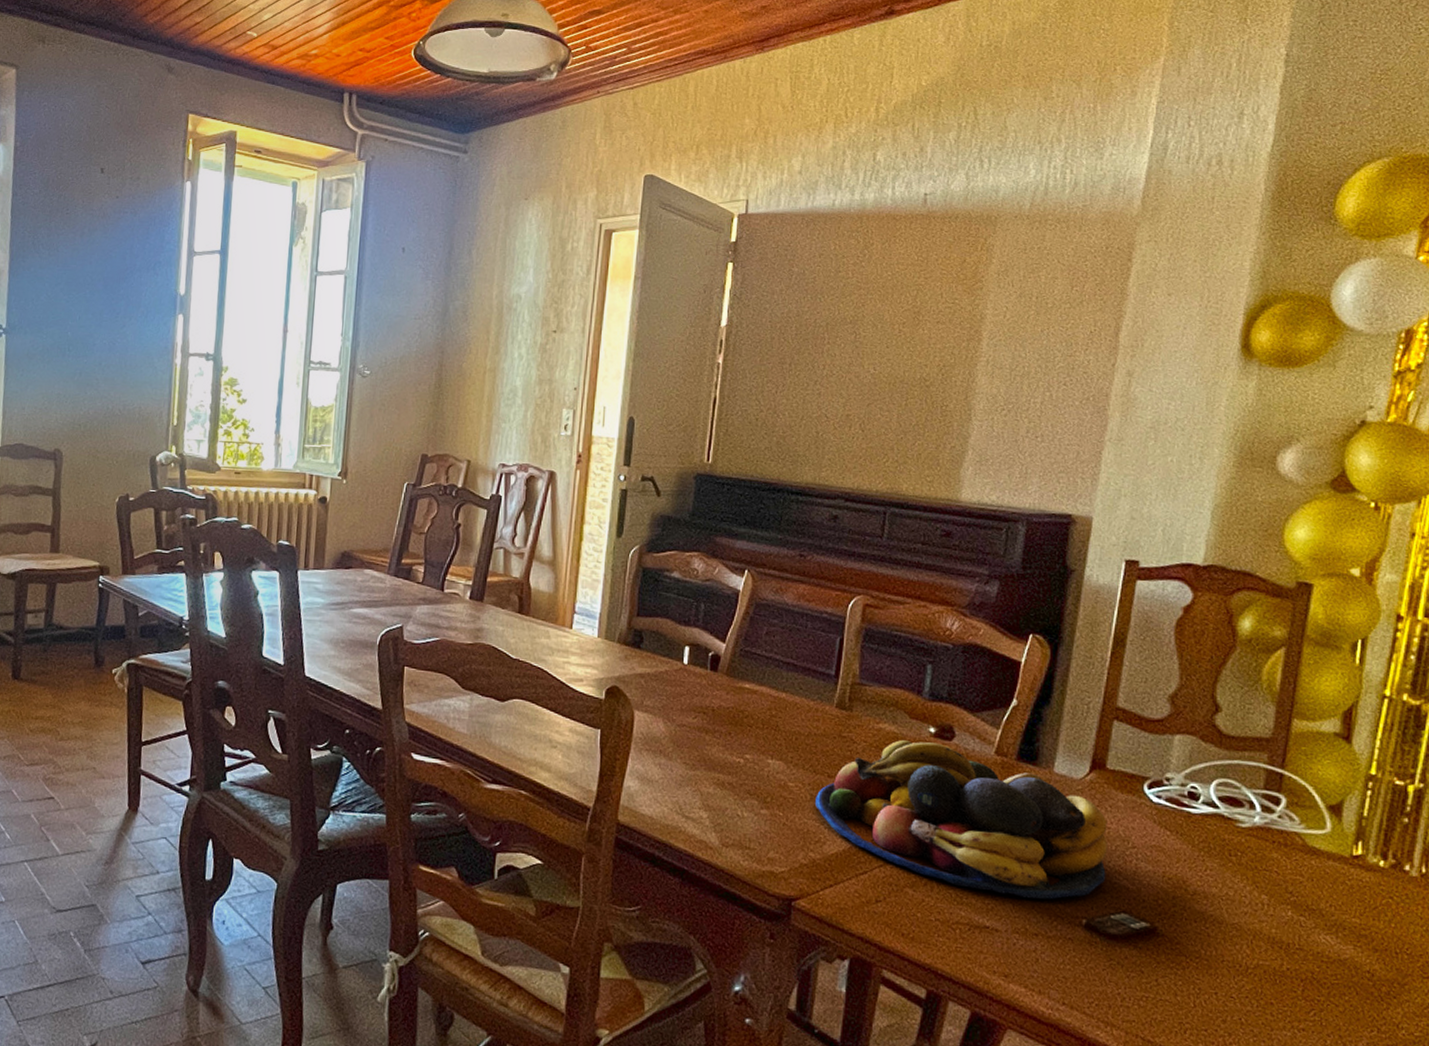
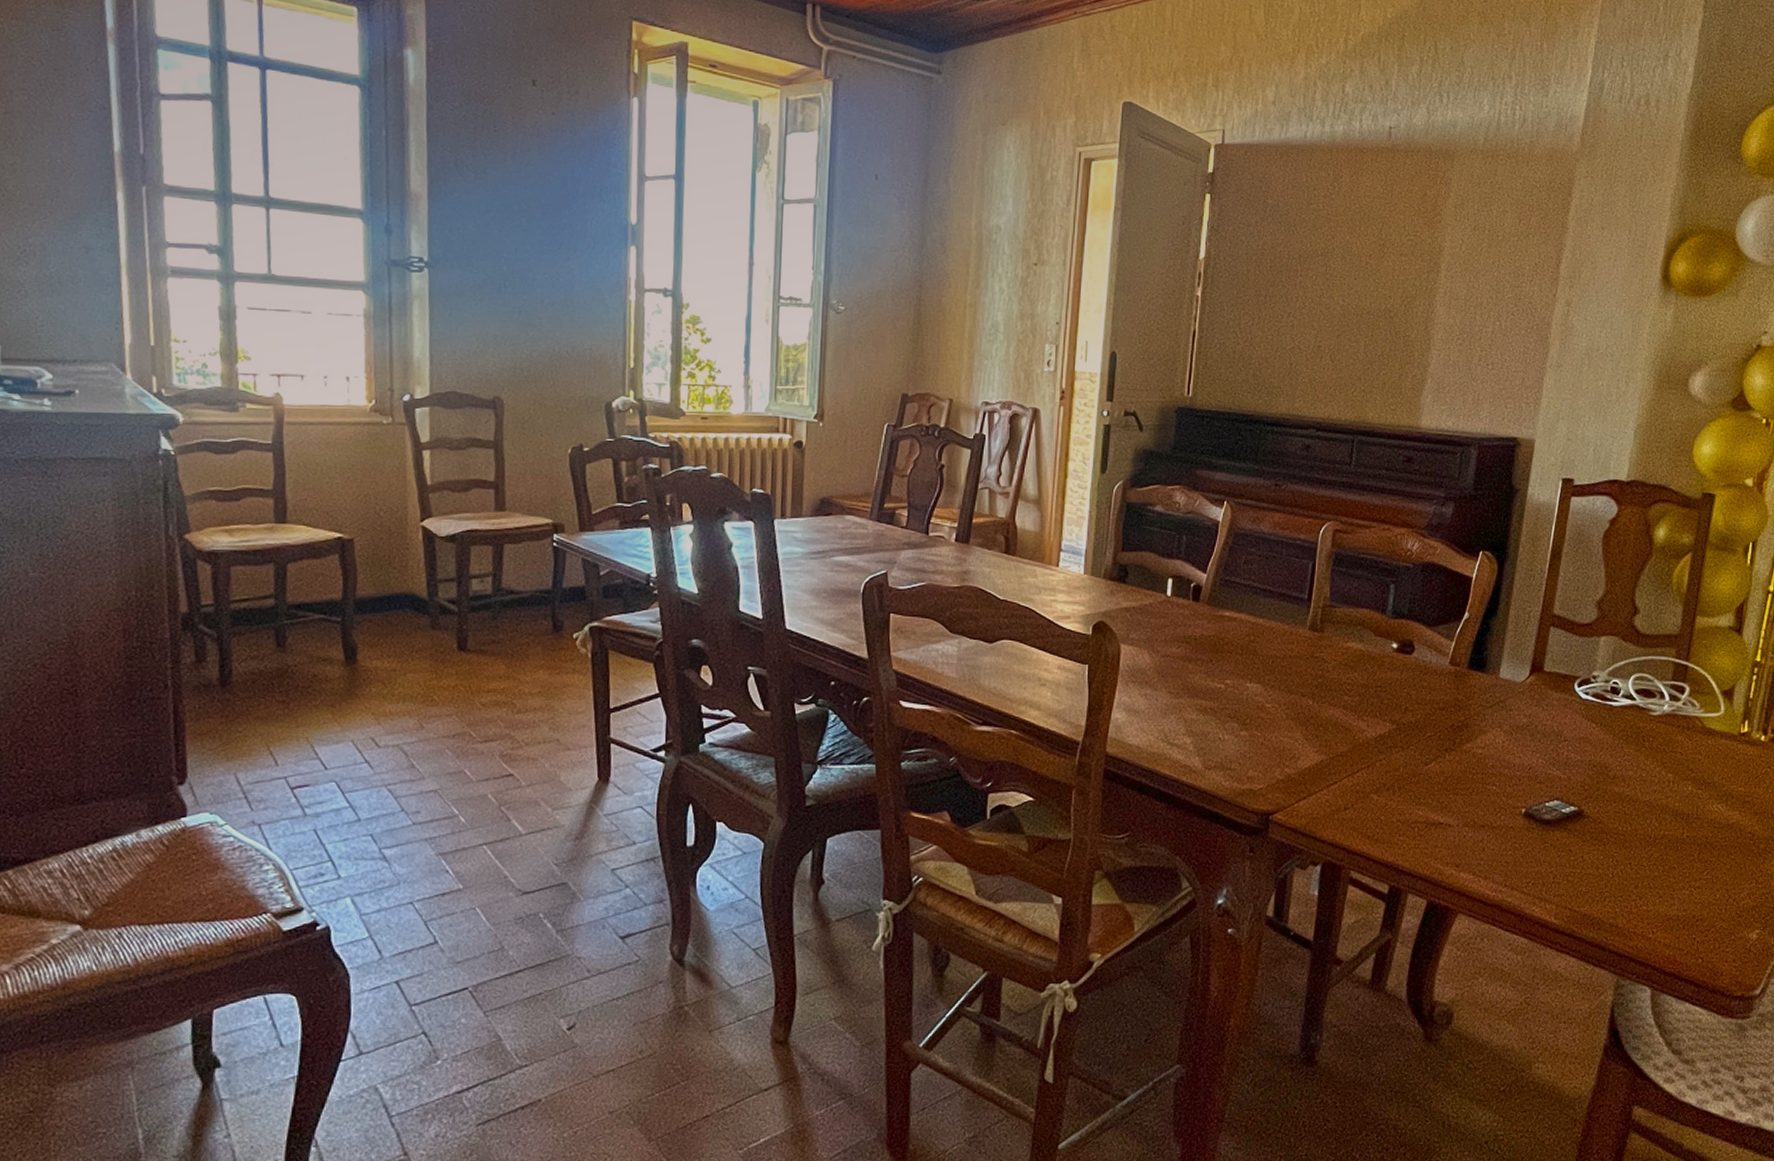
fruit bowl: present [815,740,1108,900] -> none [1290,657,1544,793]

